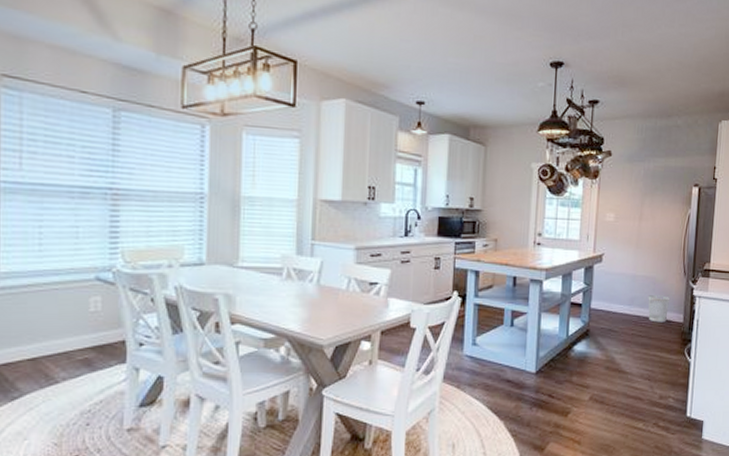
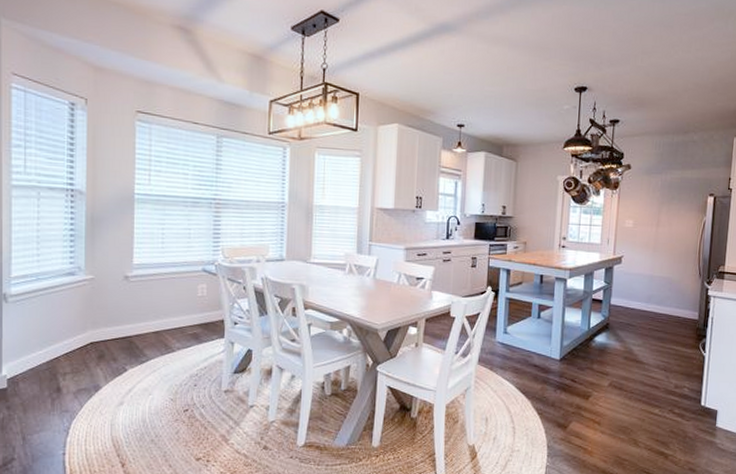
wastebasket: present [648,295,669,323] -> none [664,294,685,319]

